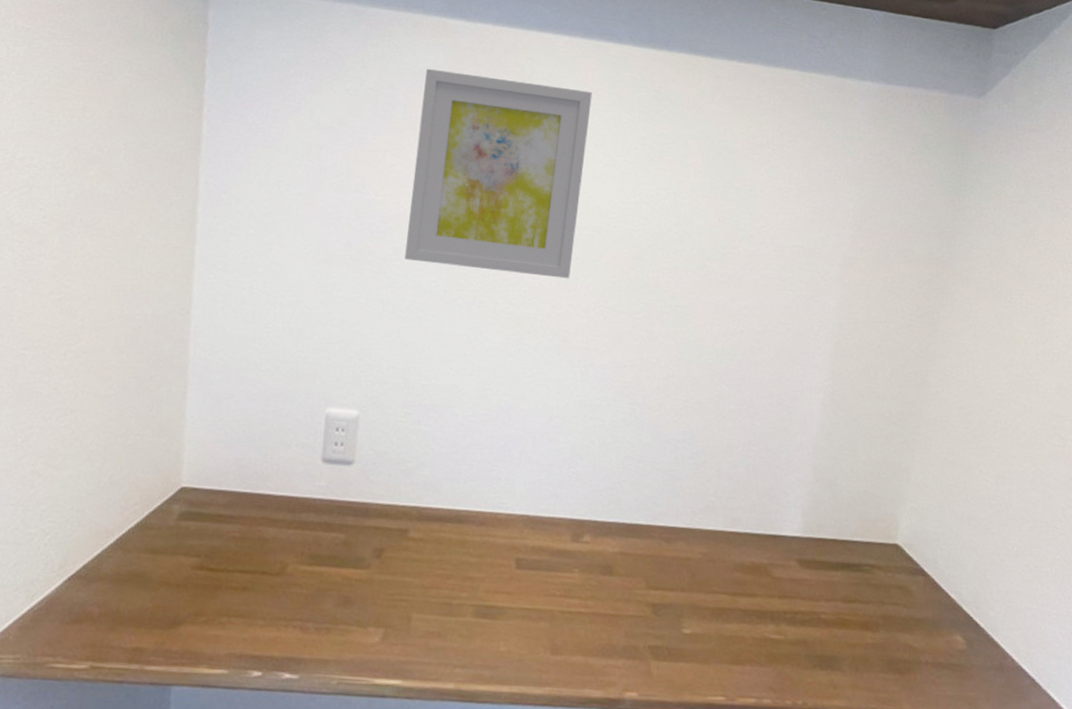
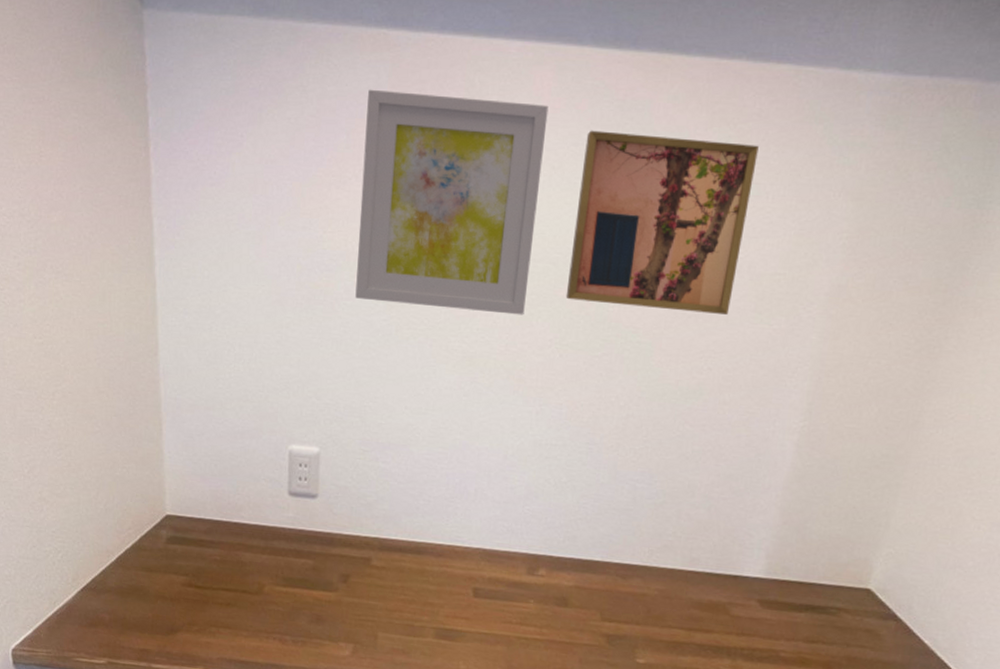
wall art: none [608,115,775,282] -> present [565,130,759,315]

